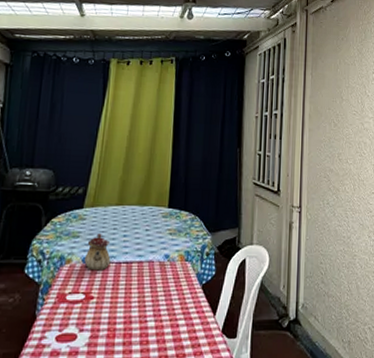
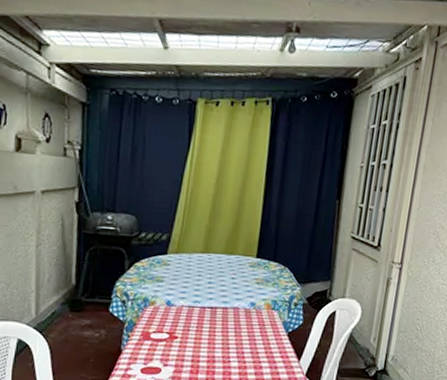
teapot: present [84,232,111,271] -> none [168,278,195,314]

